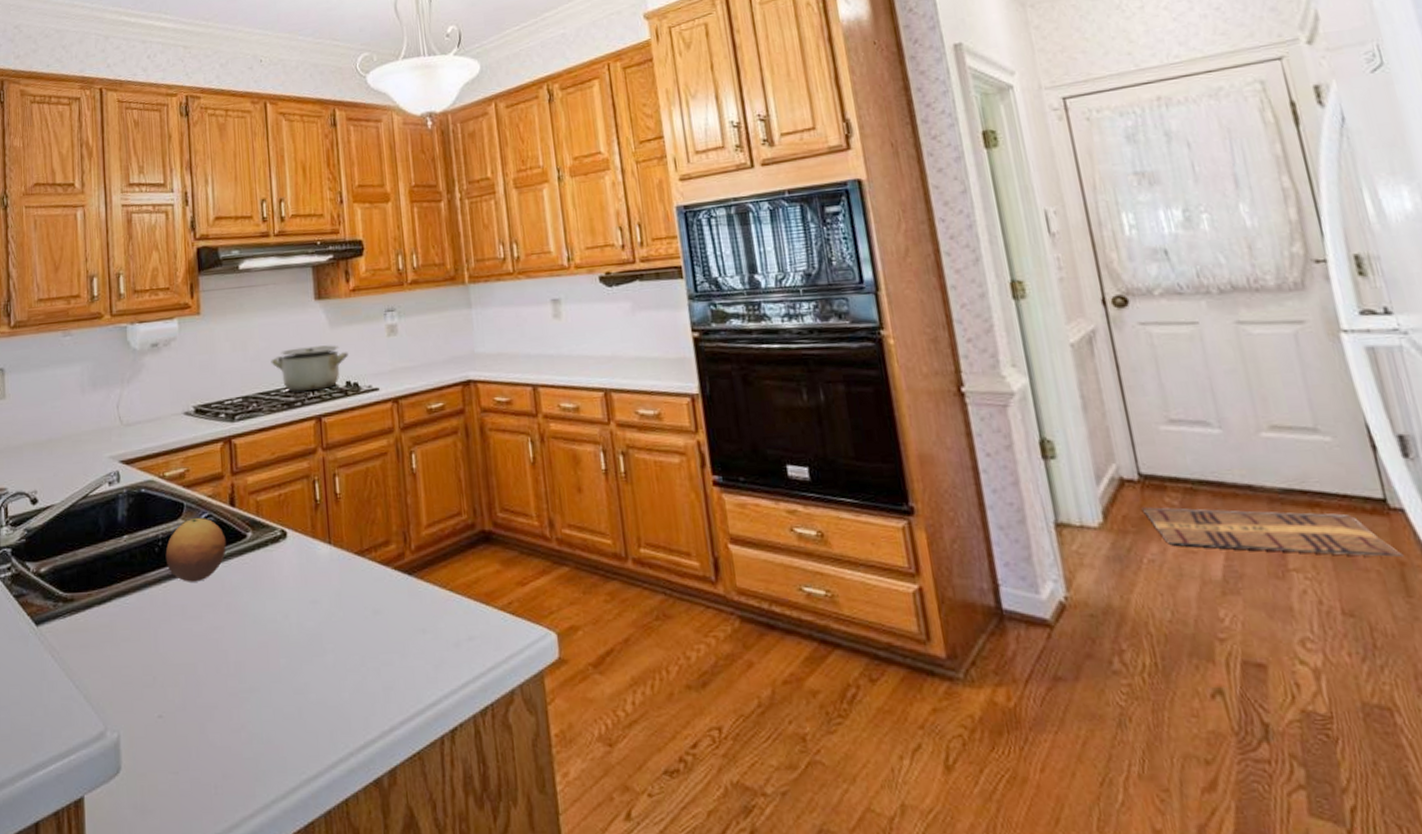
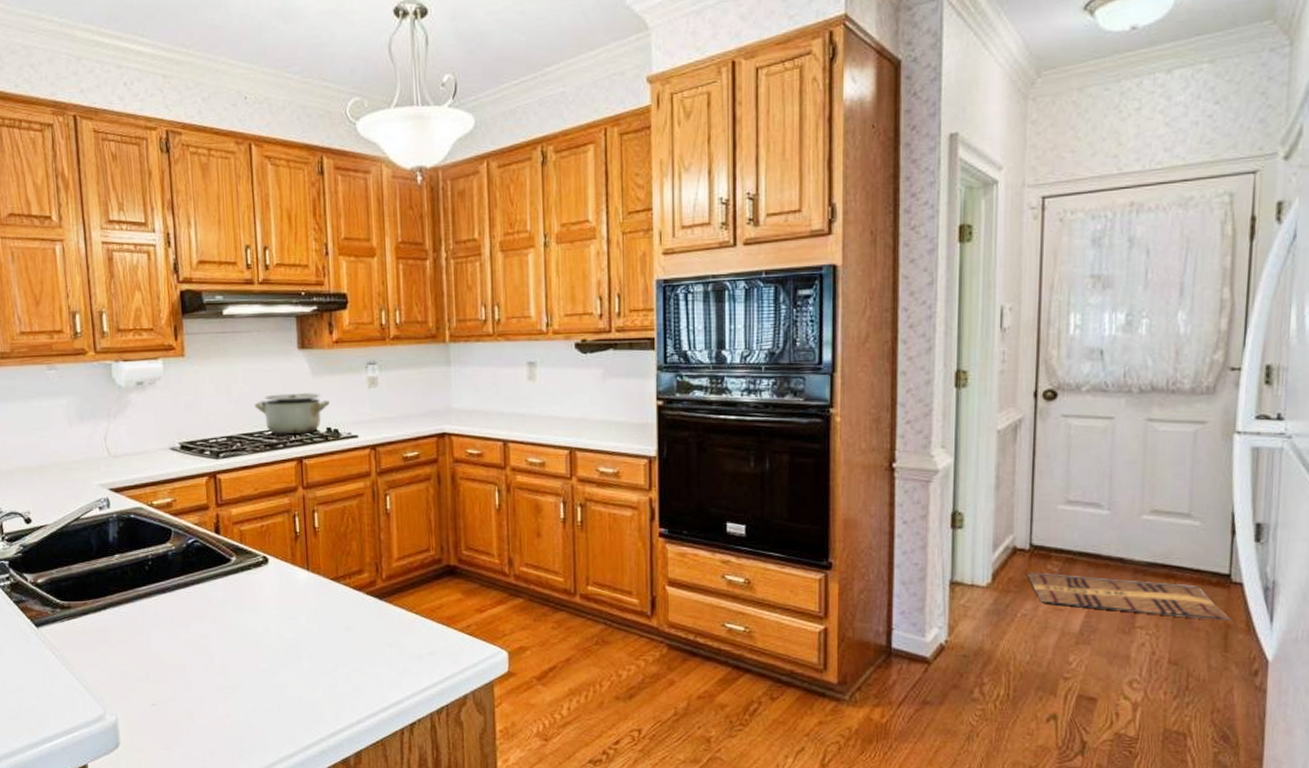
fruit: present [165,517,226,582] -> none [155,542,212,597]

